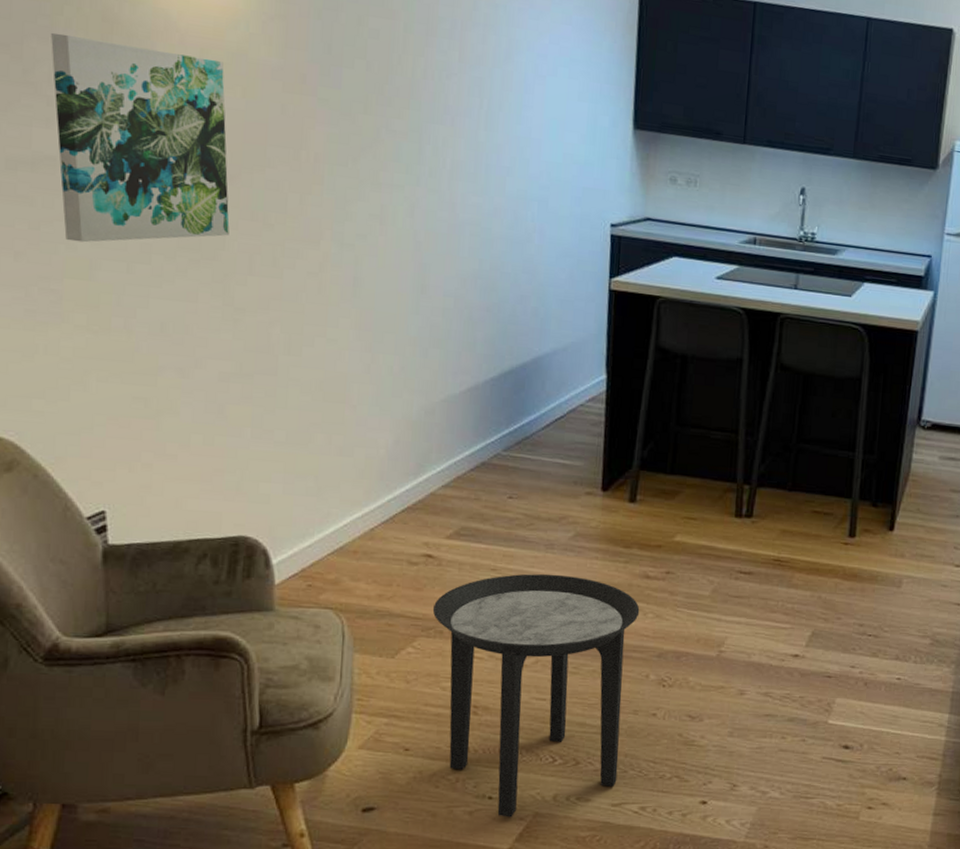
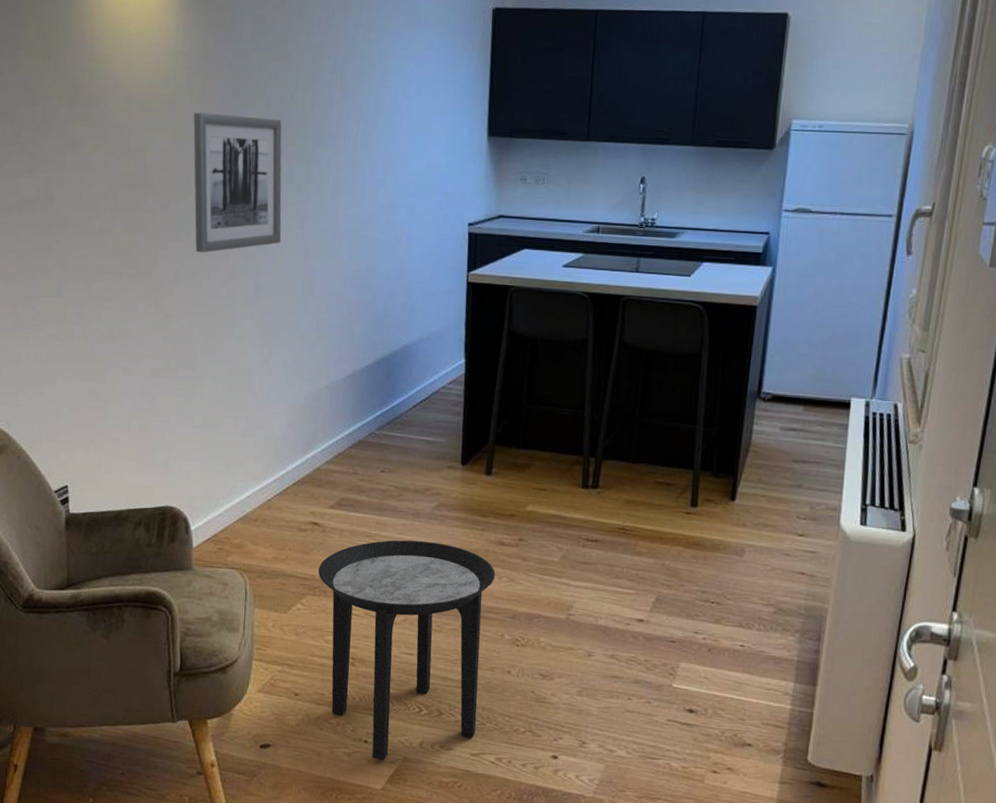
wall art: present [51,32,230,243] -> none [34,101,161,267]
wall art: none [271,68,387,238] -> present [193,112,282,253]

